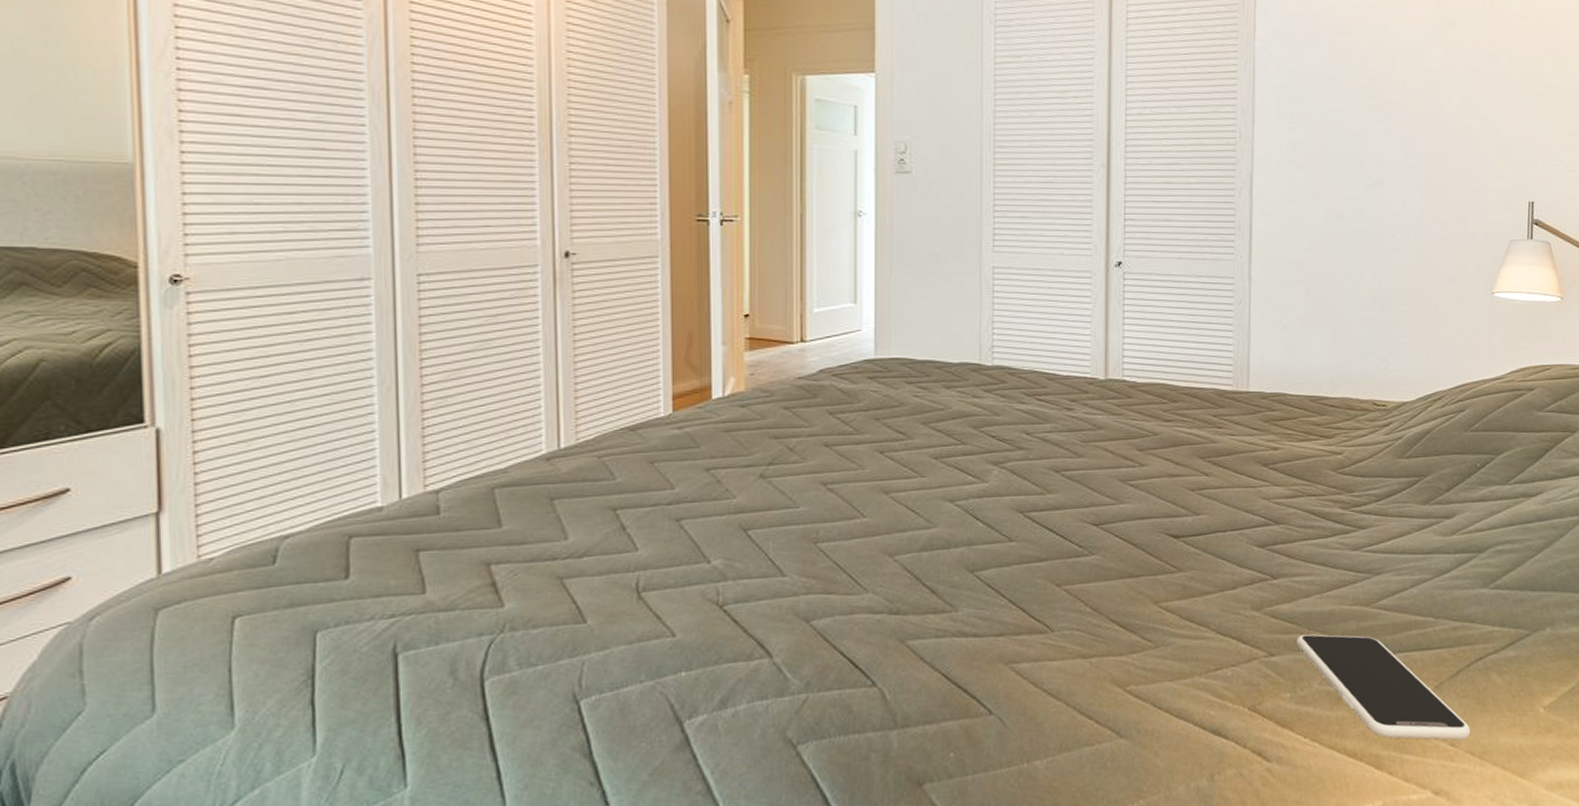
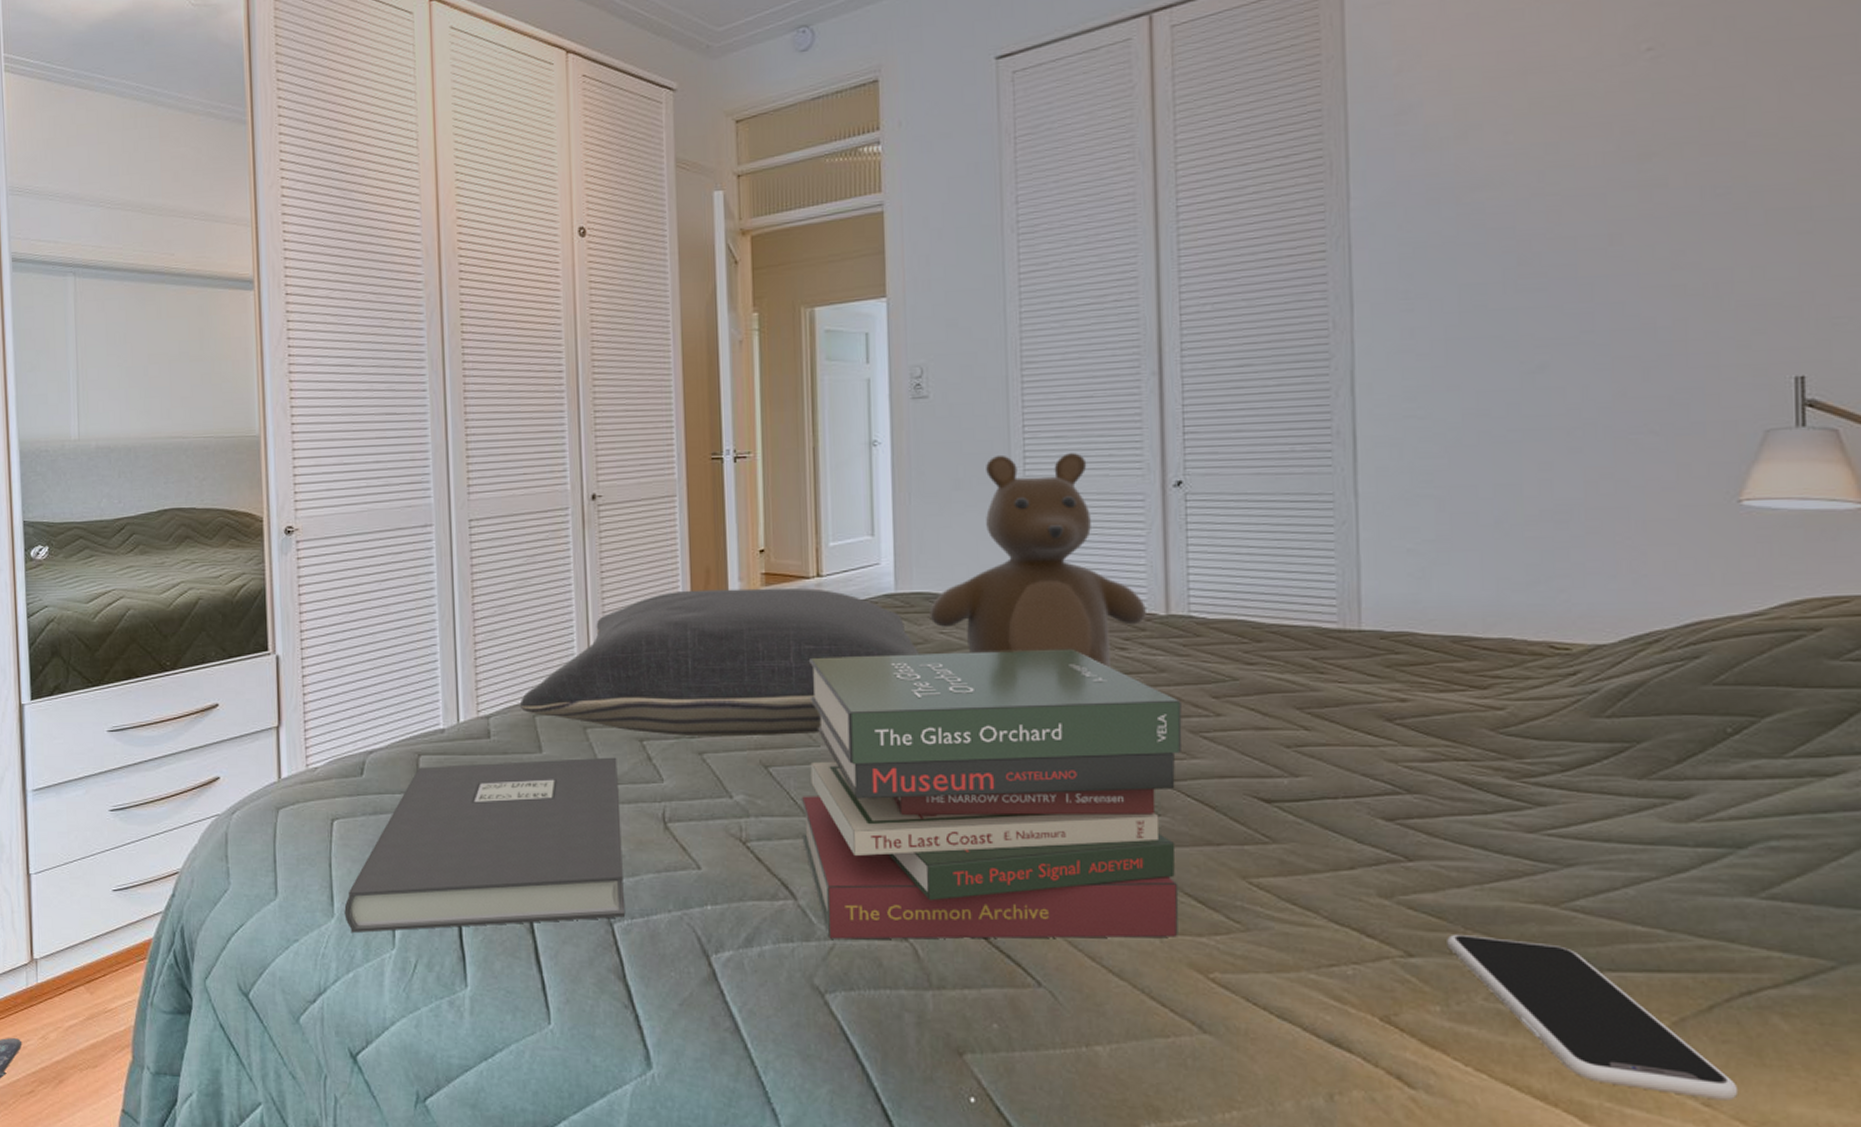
book: none [248,528,592,745] -> present [344,757,625,934]
pillow: none [477,352,895,503] -> present [521,587,920,736]
books: none [779,409,1114,692] -> present [801,648,1182,940]
teddy bear: none [906,231,1090,427] -> present [929,453,1148,668]

